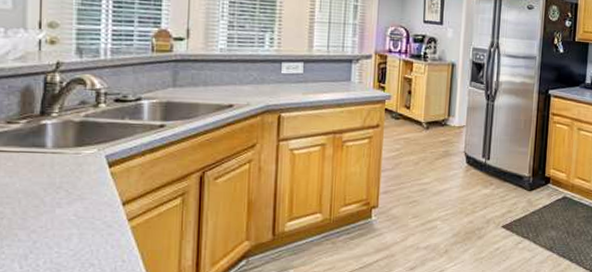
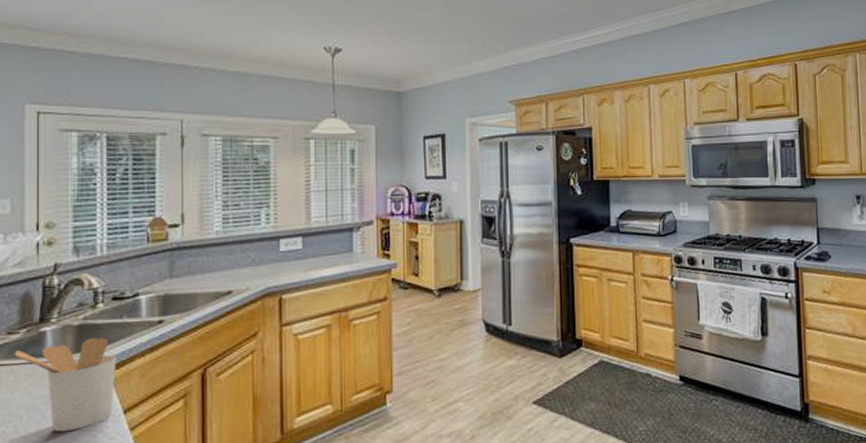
utensil holder: none [13,134,117,217] -> present [14,337,116,433]

